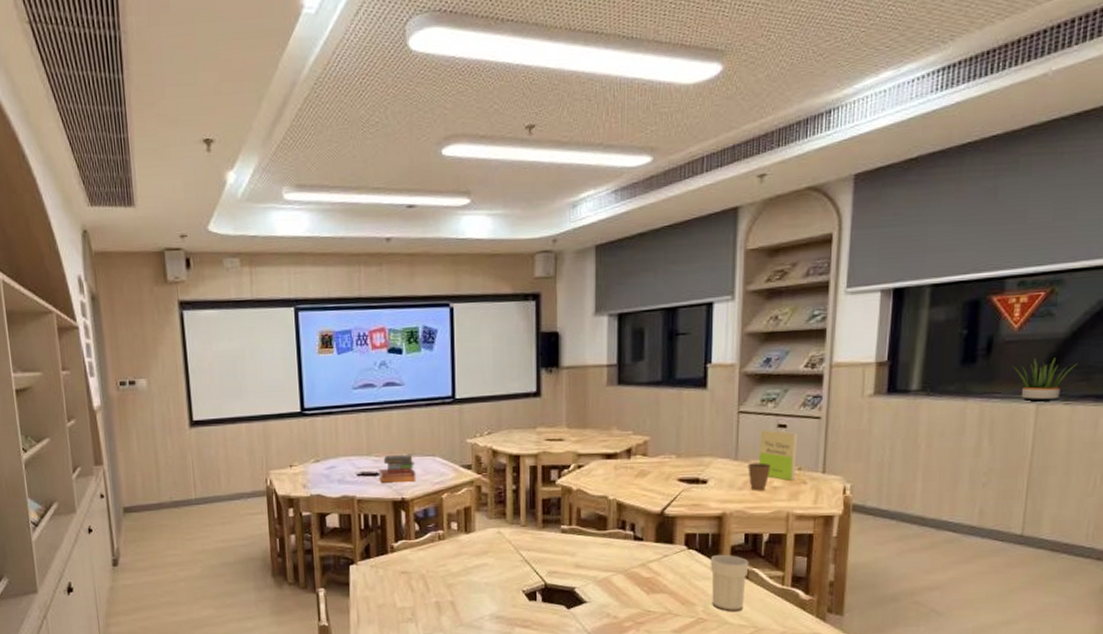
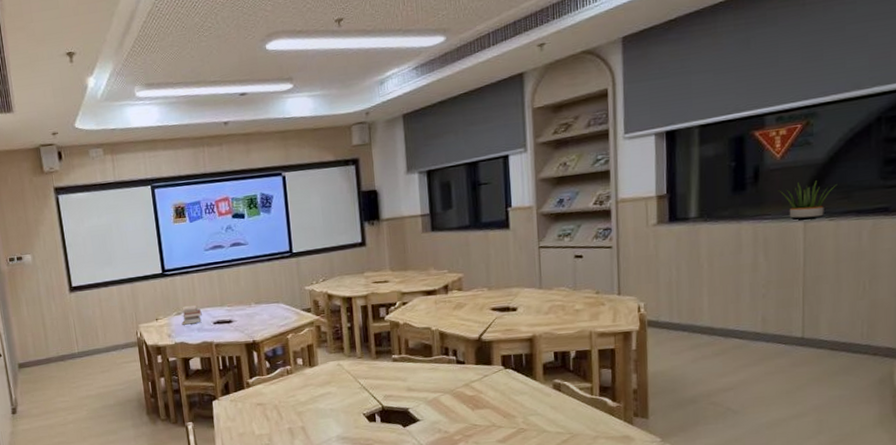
books: none [319,451,344,475] -> present [181,304,202,325]
books: present [378,455,416,483] -> none [231,303,264,329]
cup: present [710,554,749,612] -> none [525,371,561,421]
cup: present [748,463,771,491] -> none [551,289,572,315]
book: present [759,429,798,481] -> none [560,260,595,304]

